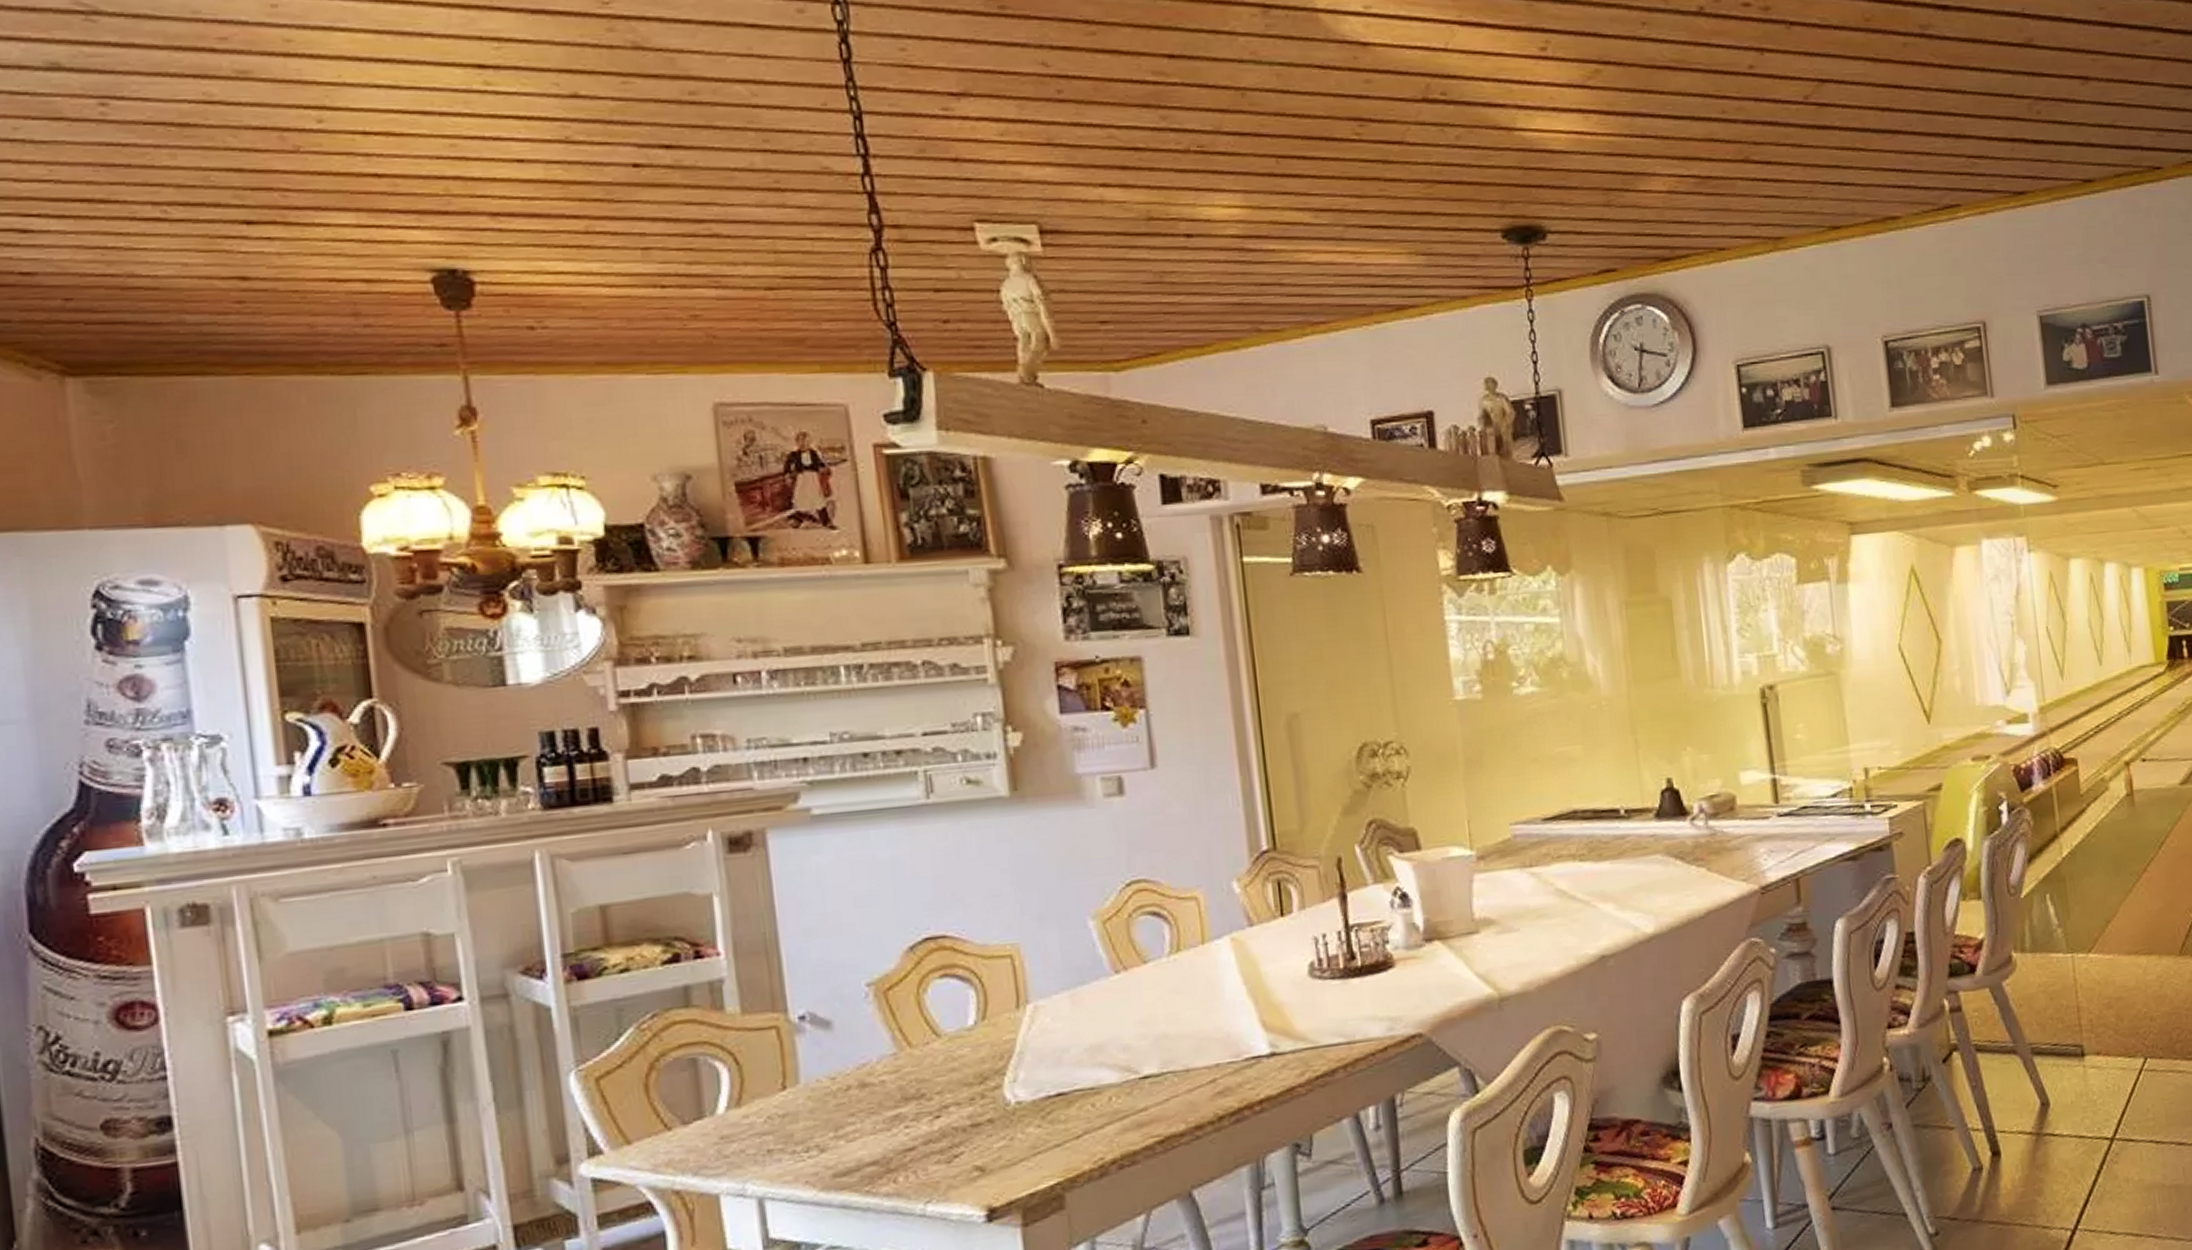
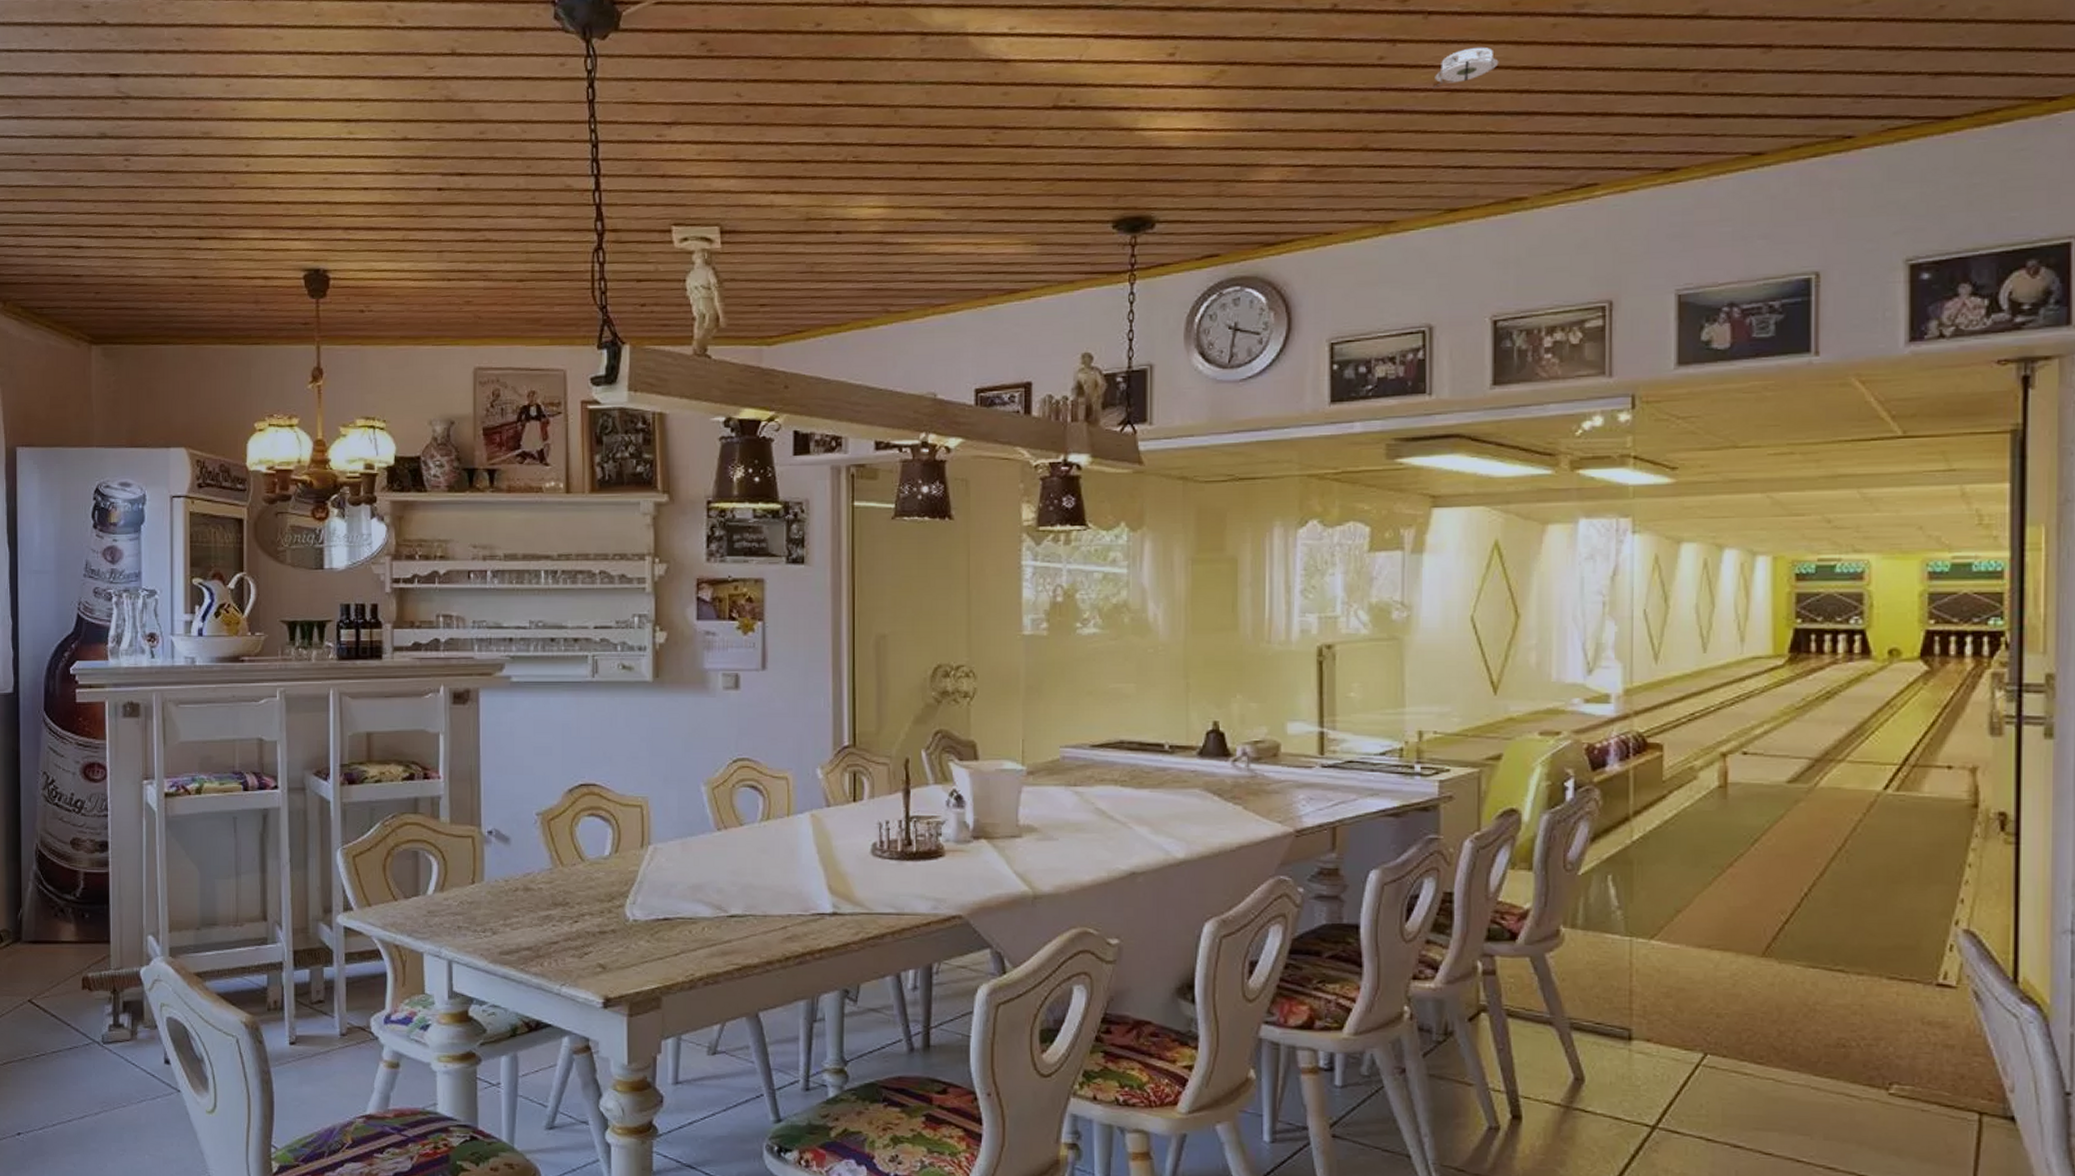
smoke detector: none [1802,61,1860,102] -> present [1432,47,1499,89]

